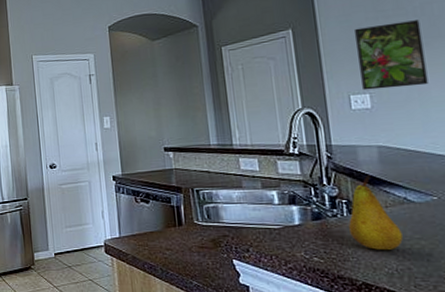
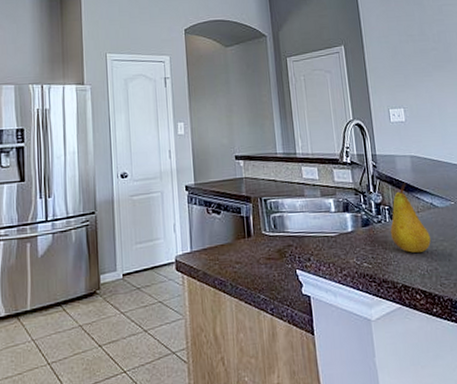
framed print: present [353,20,428,91] -> none [391,46,445,105]

